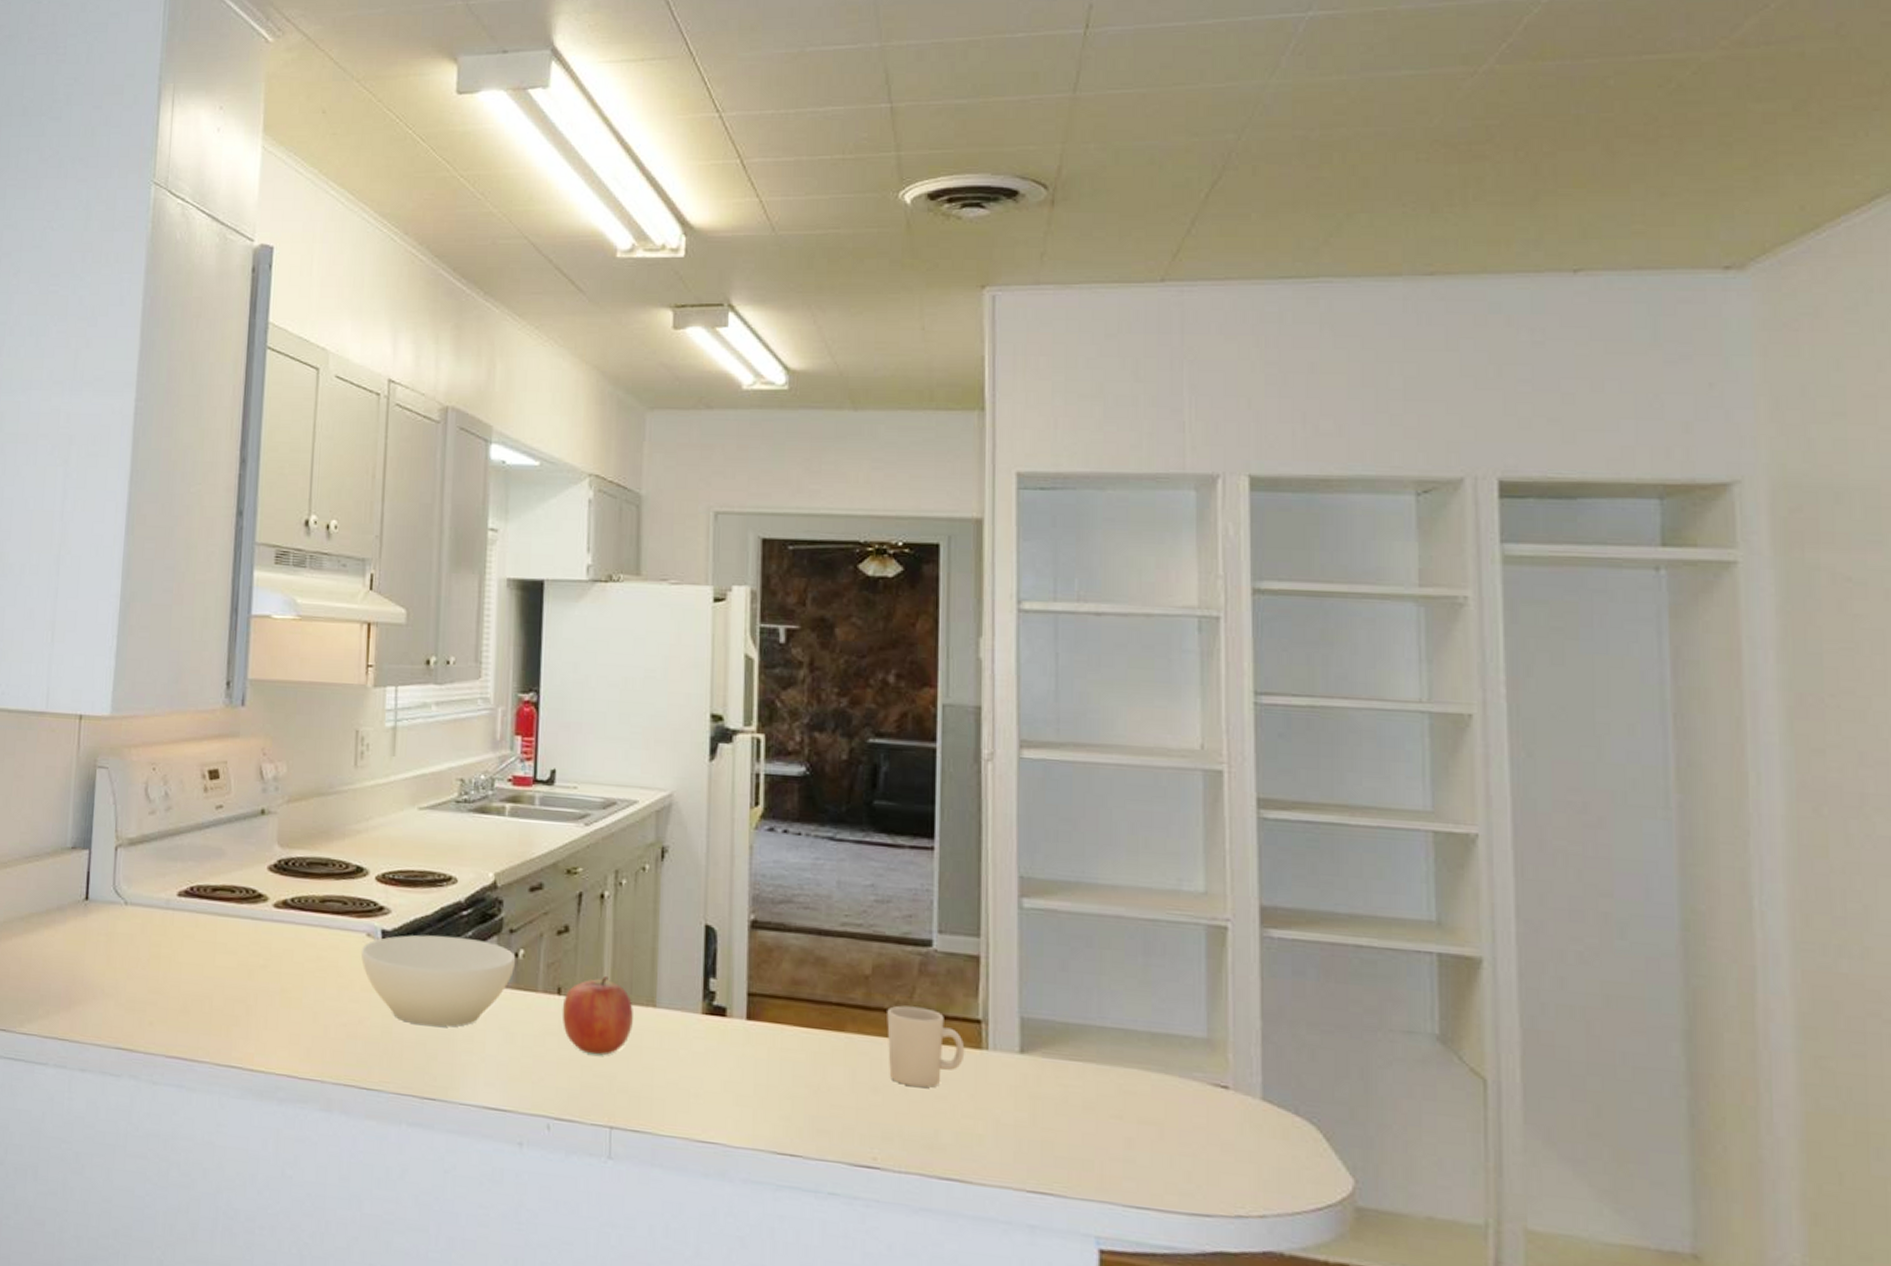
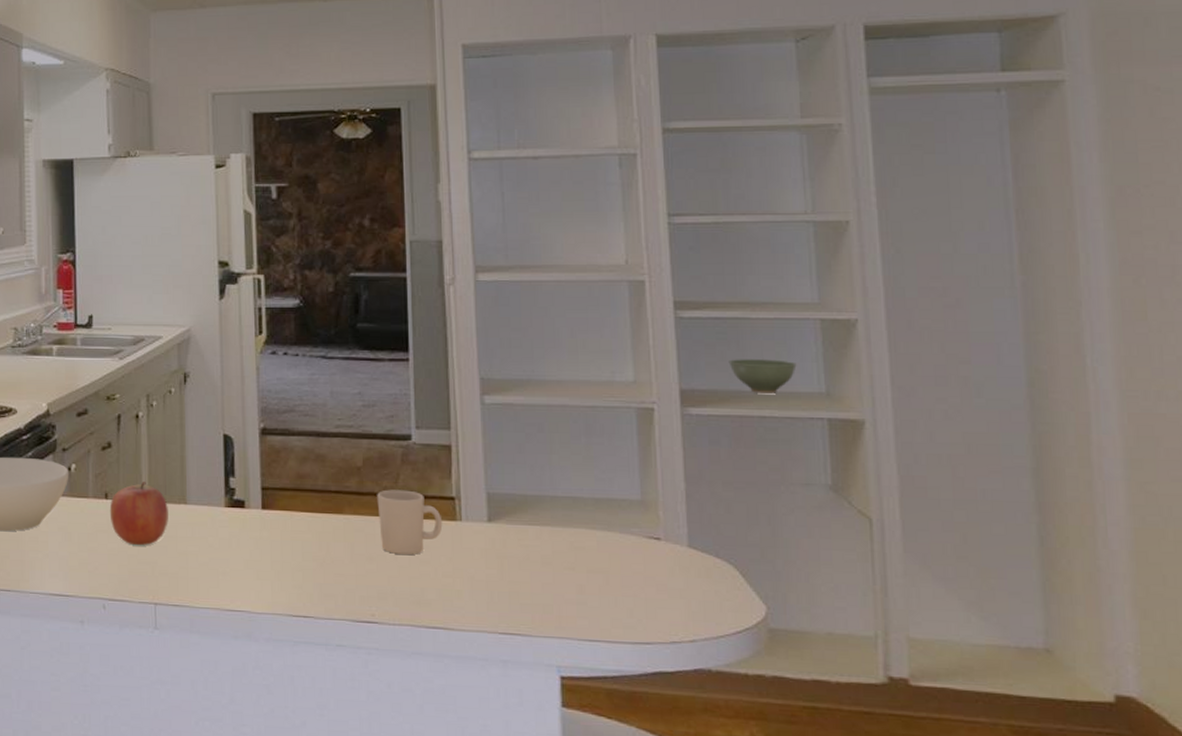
bowl: none [1320,873,1402,919] -> present [728,359,797,394]

